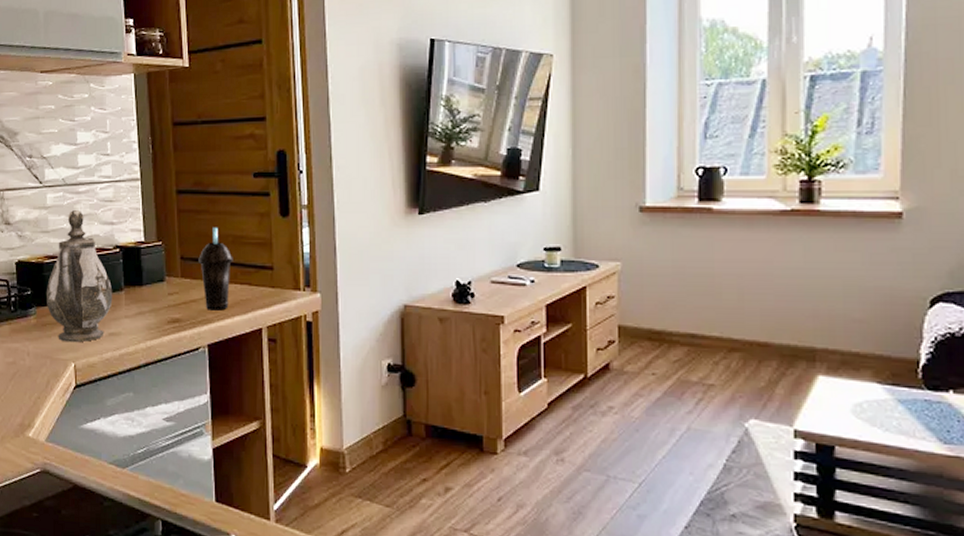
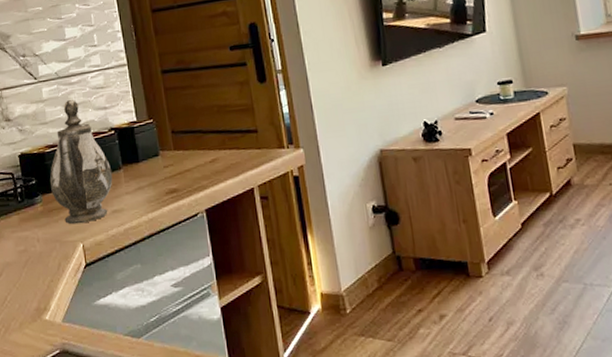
cup: present [198,227,233,311] -> none [188,100,221,178]

